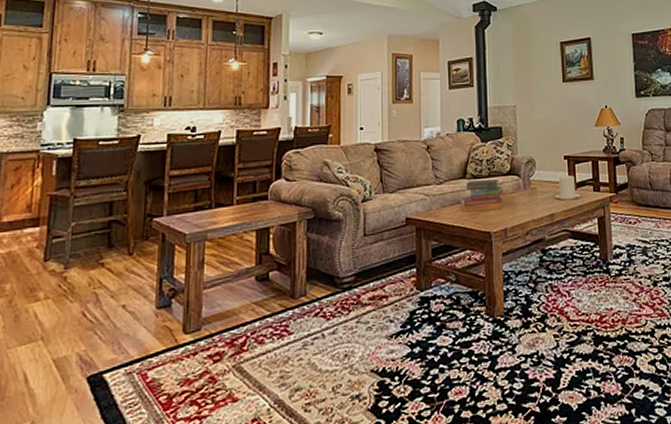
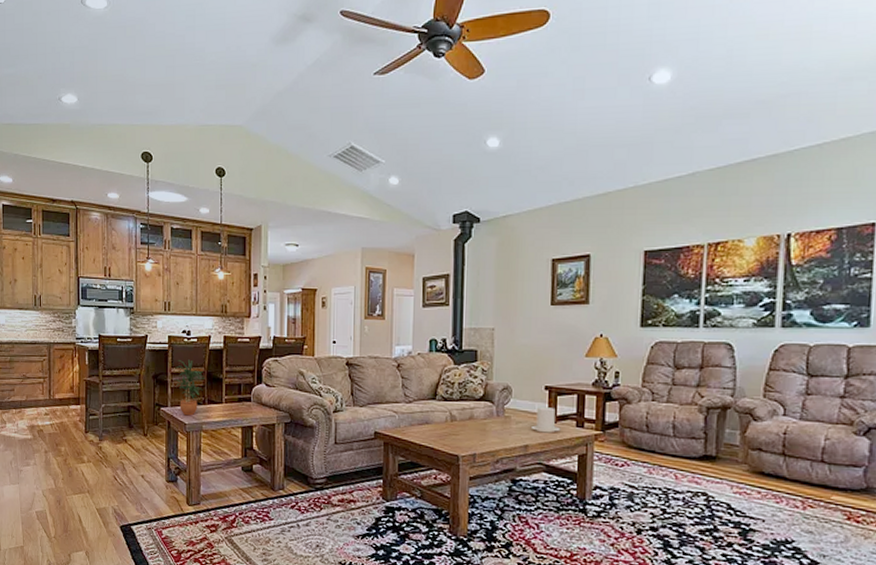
potted plant: none [172,159,213,225] -> present [174,359,205,416]
books: present [461,179,503,212] -> none [430,402,473,435]

